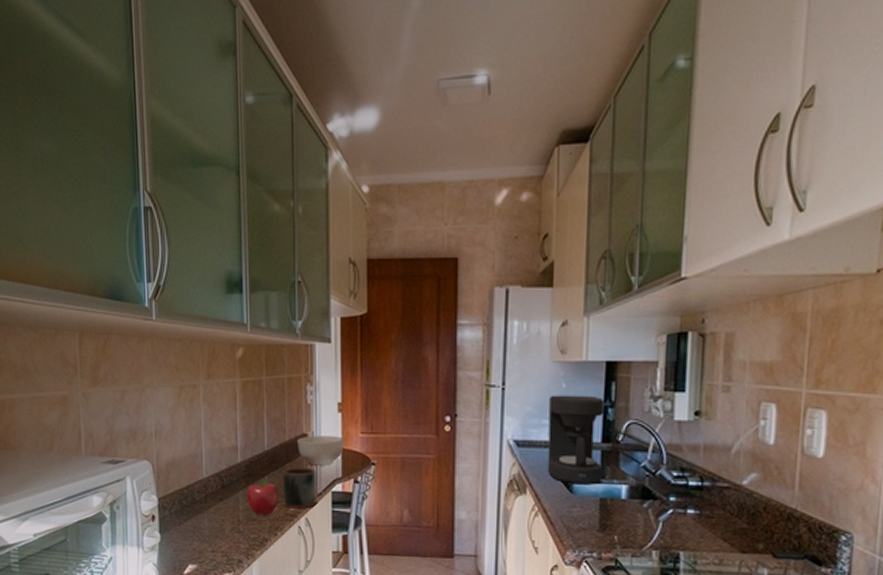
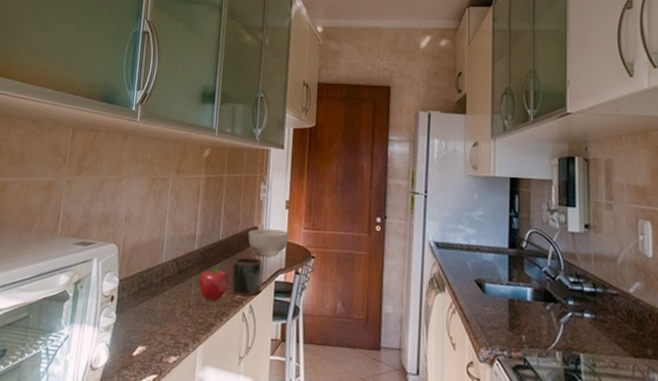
coffee maker: present [547,395,606,485] -> none [463,204,511,287]

